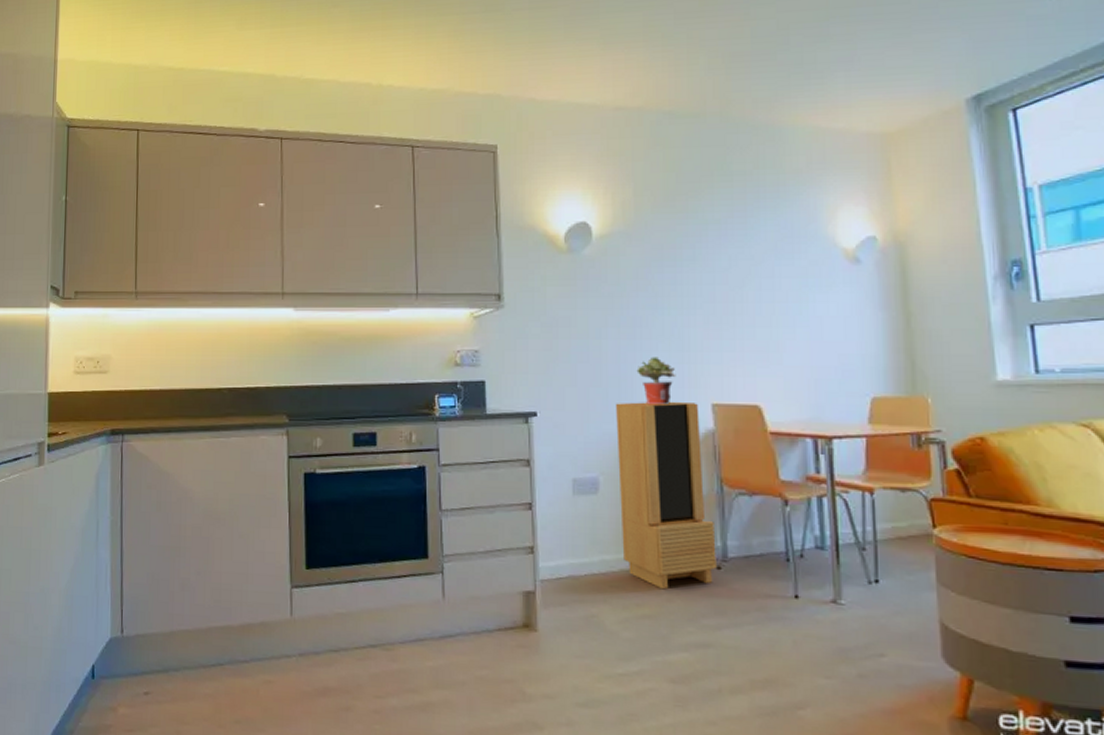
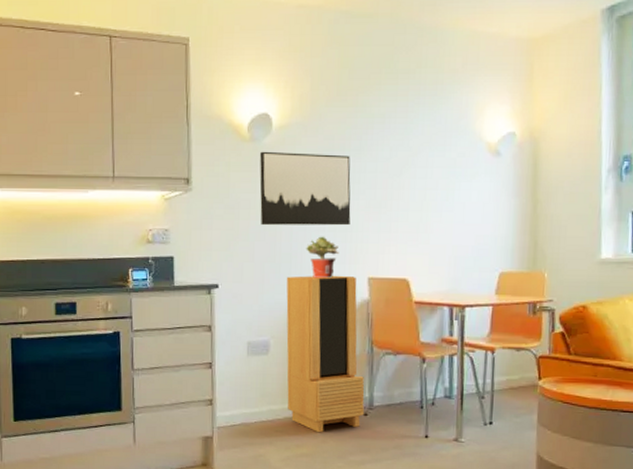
wall art: none [580,263,687,346] -> present [259,151,351,226]

